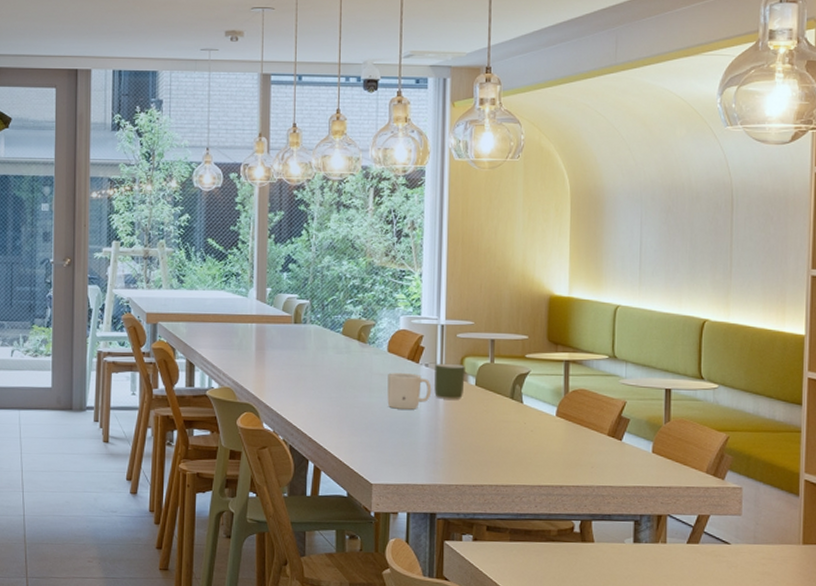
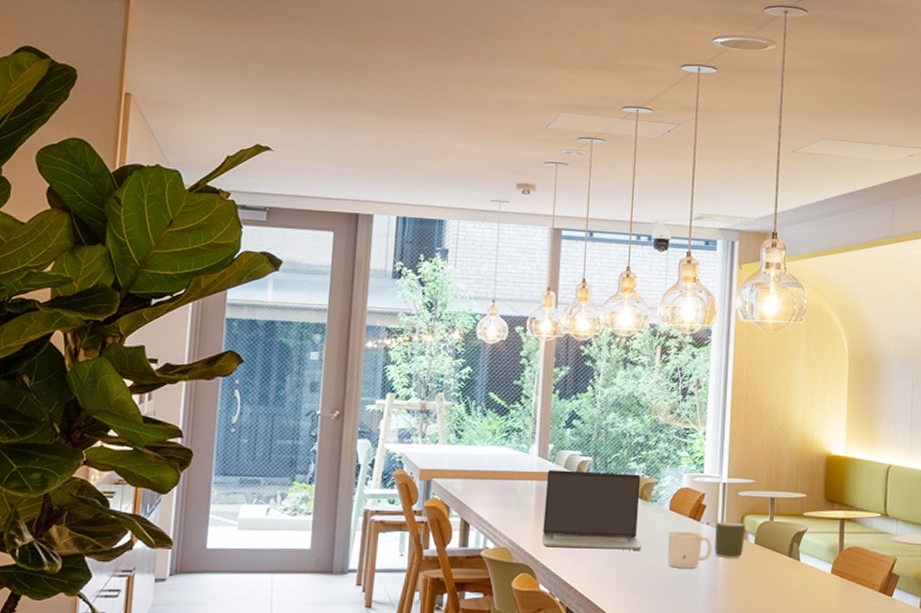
laptop: none [264,313,362,391] -> present [542,470,642,550]

